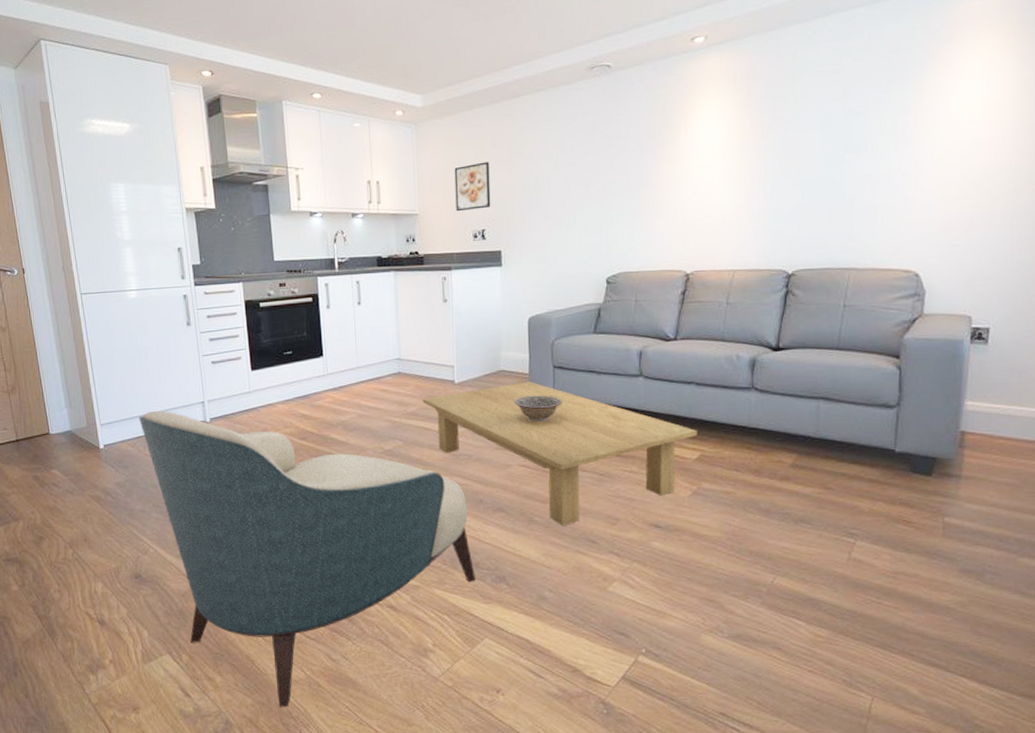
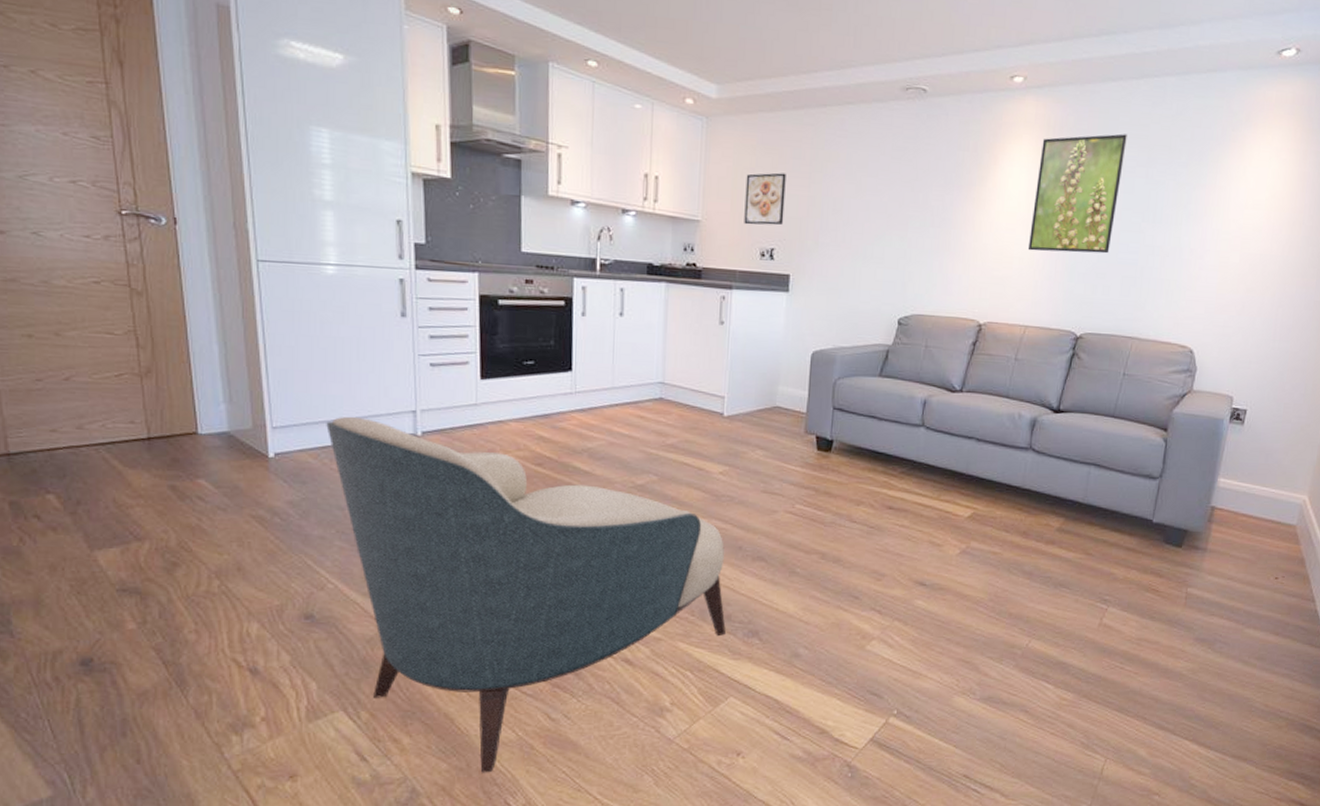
coffee table: present [423,382,697,525] -> none [685,421,972,579]
decorative bowl: present [514,395,563,422] -> none [786,436,840,466]
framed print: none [727,72,819,198] -> present [1027,133,1127,254]

